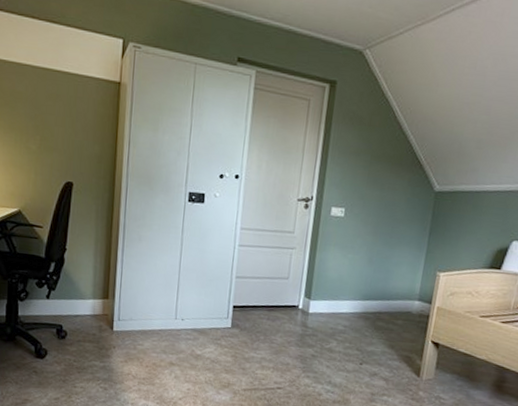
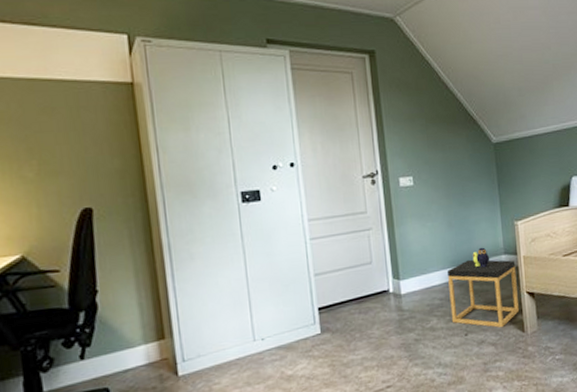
side table: none [350,288,428,367] -> present [448,247,520,328]

